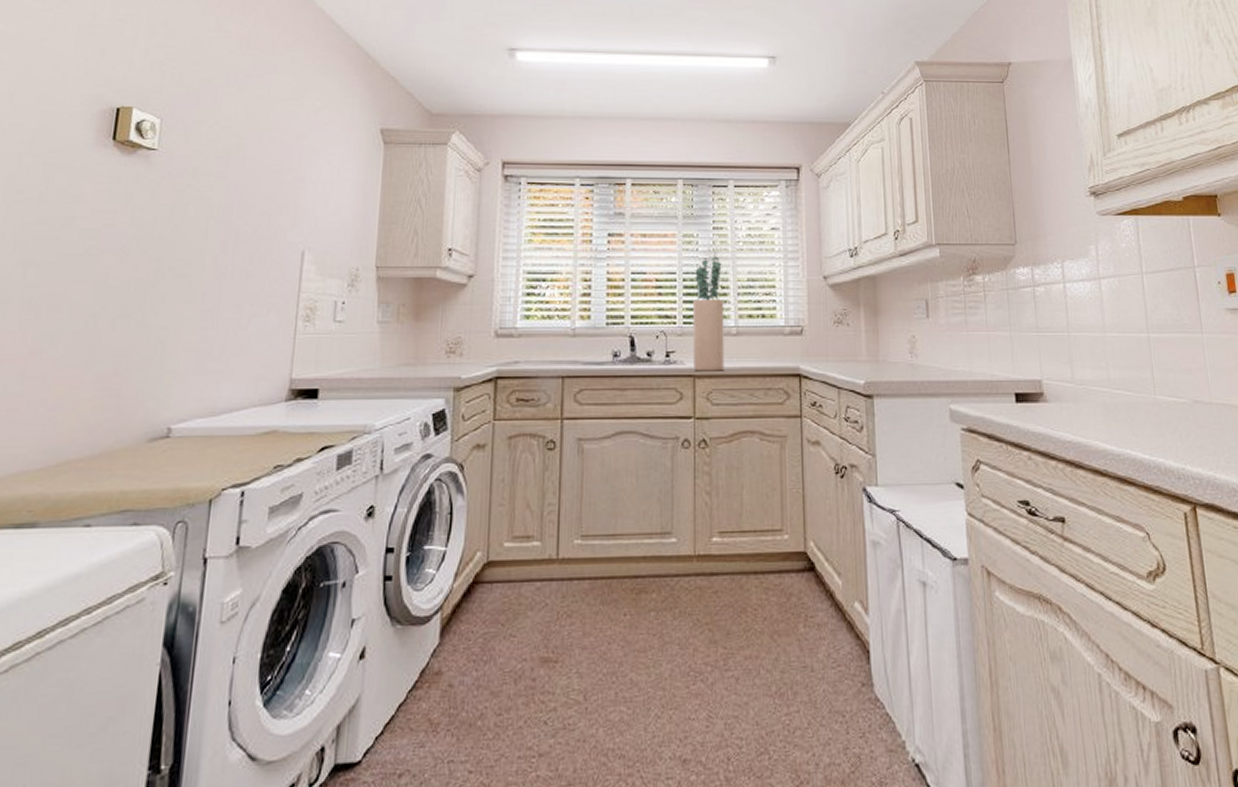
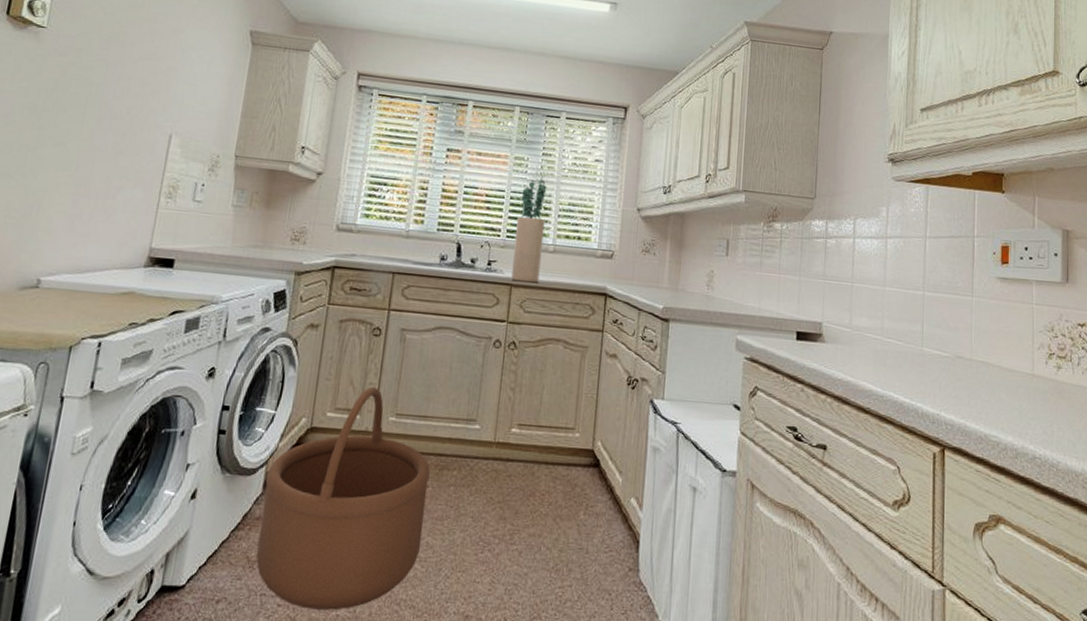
basket: none [438,507,626,773] -> present [255,386,430,611]

